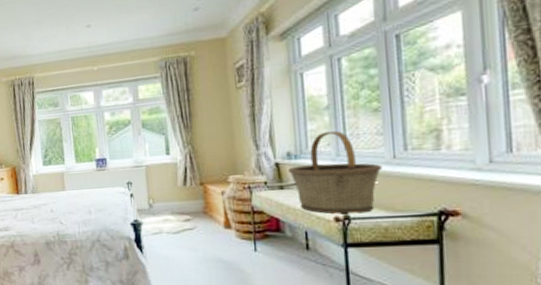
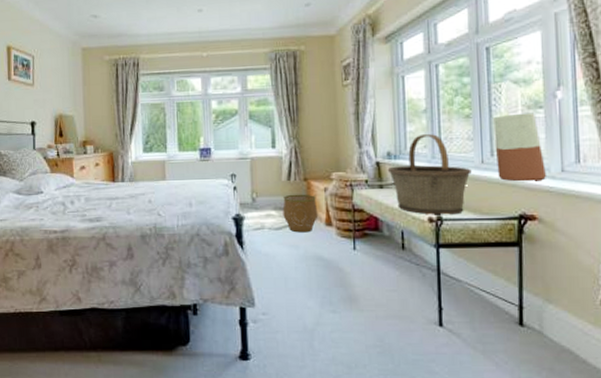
basket: none [180,198,217,236] -> present [282,194,319,233]
vase: none [406,101,470,177] -> present [493,112,546,182]

